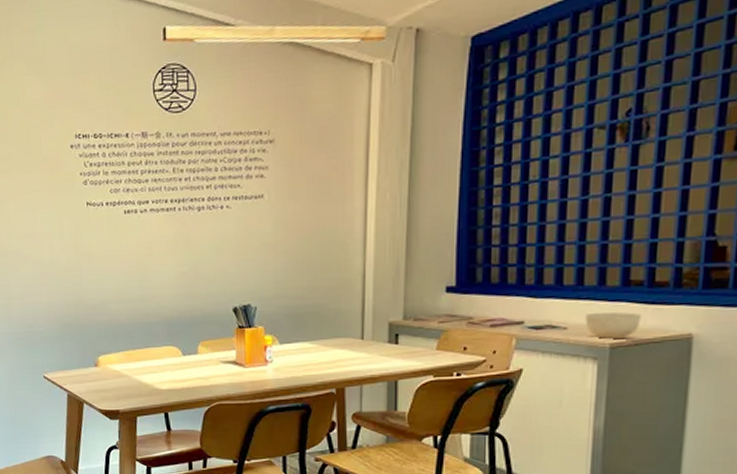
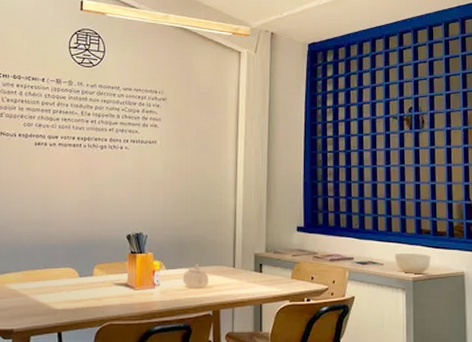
teapot: none [299,337,331,365] -> present [182,264,209,289]

